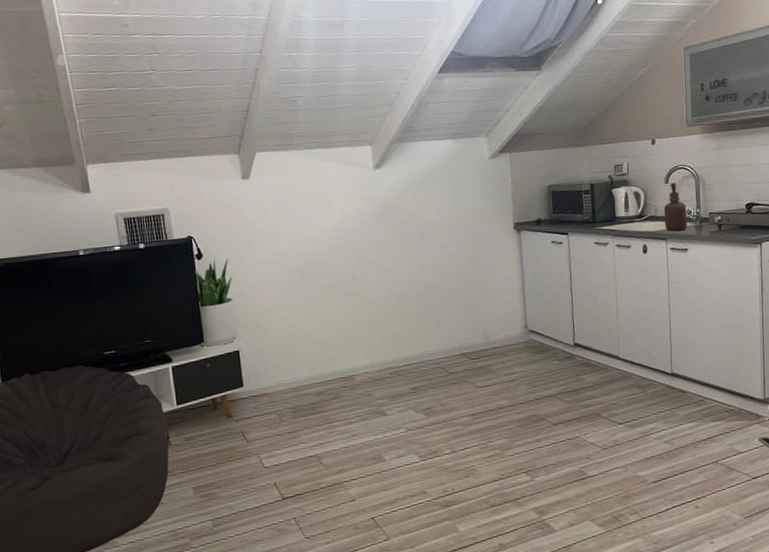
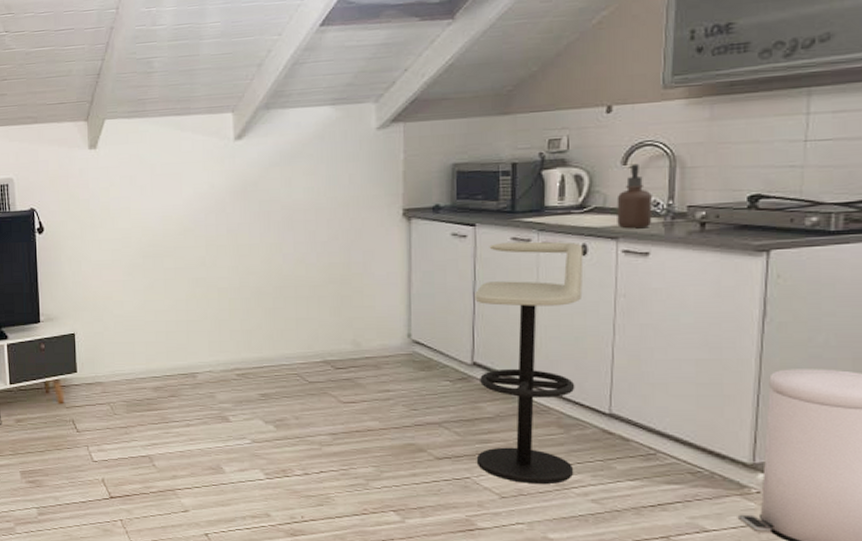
planter: present [195,258,237,348] -> none [31,234,74,327]
bar stool: none [572,243,651,435] -> present [475,241,584,484]

